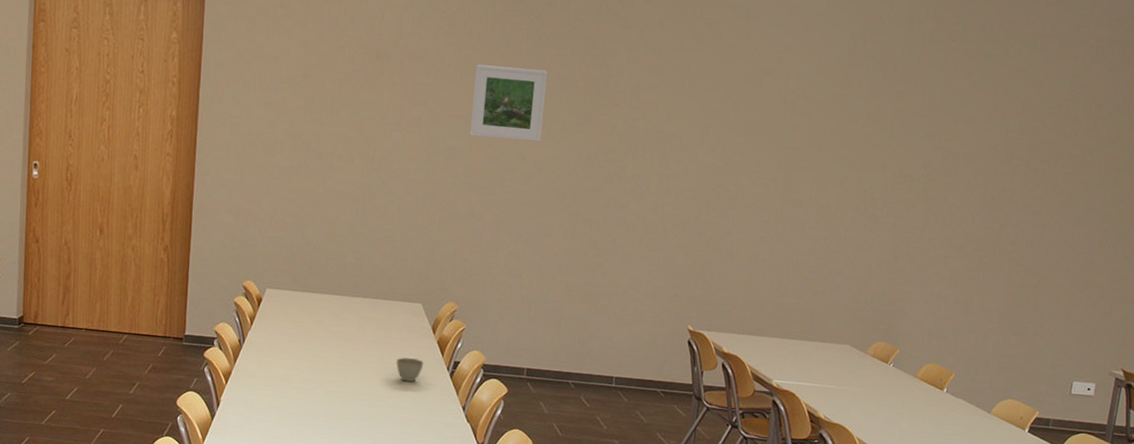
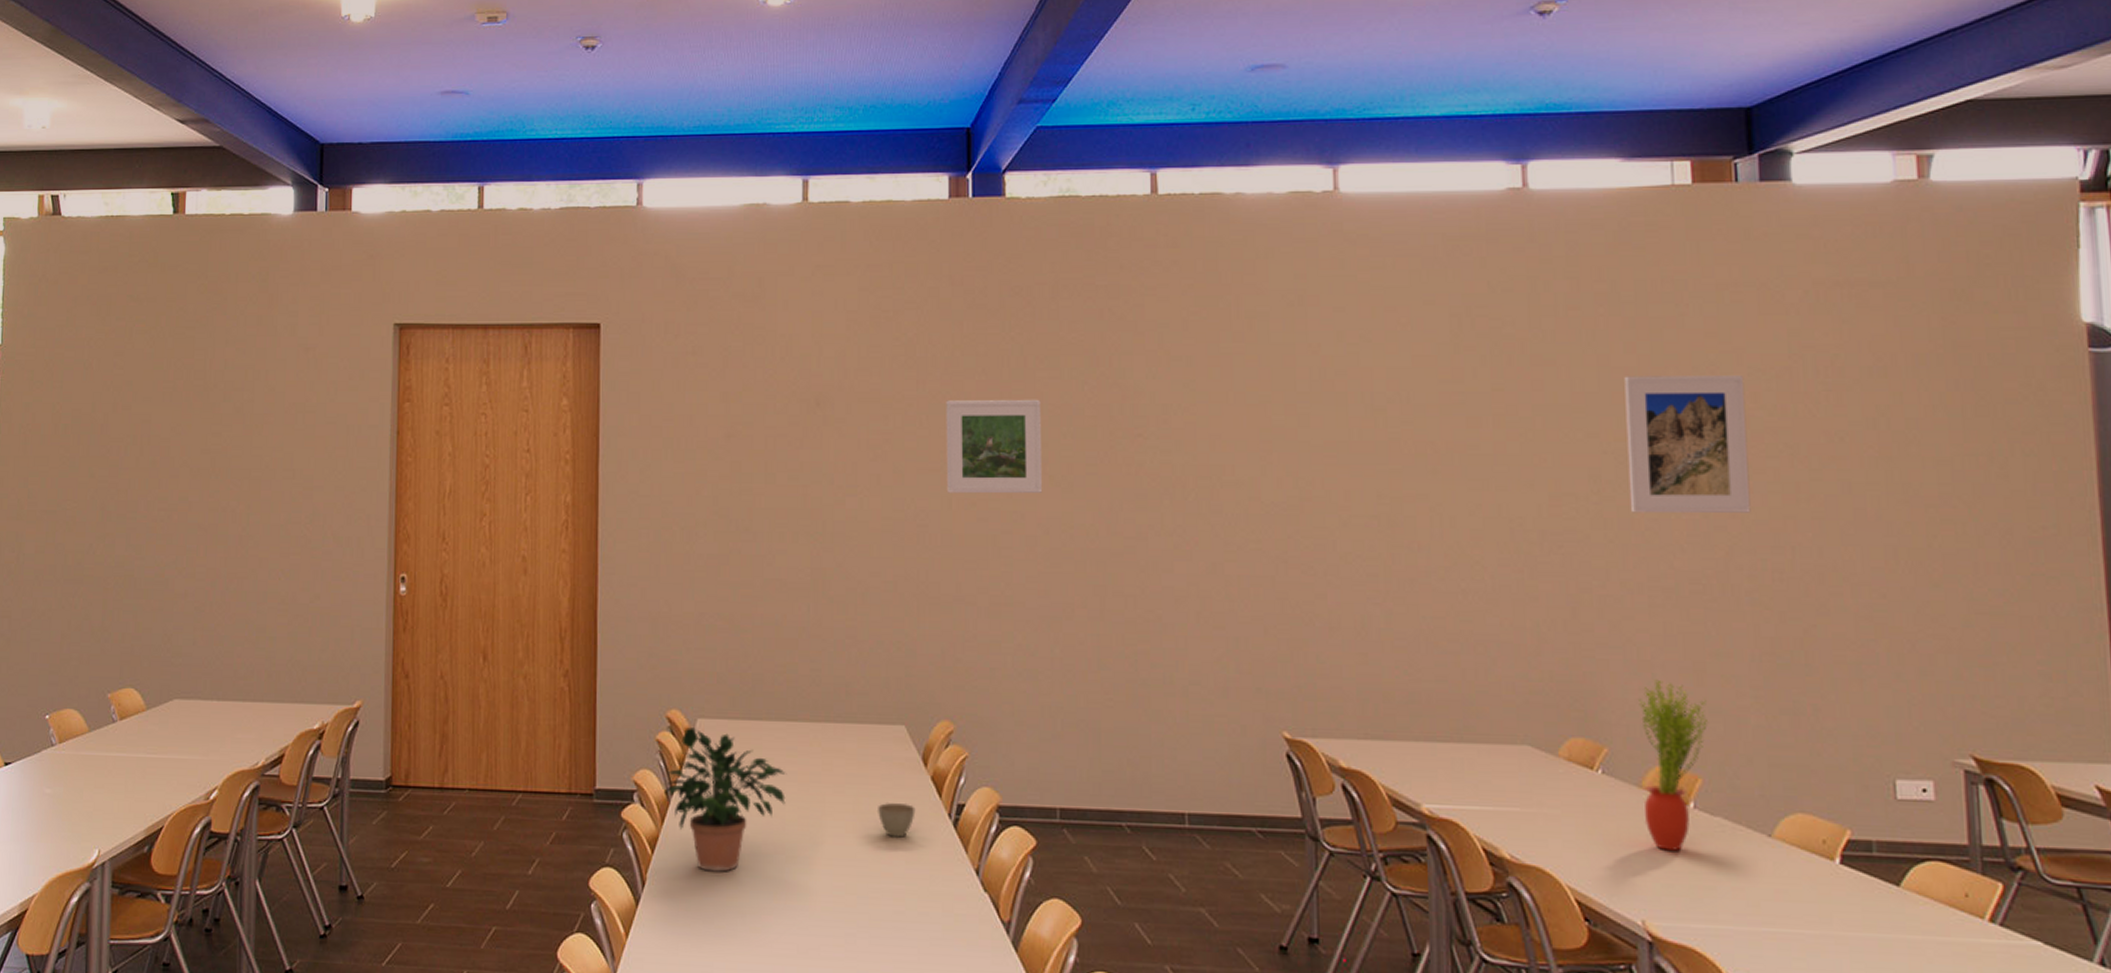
potted plant: none [238,294,331,399] -> present [663,727,786,872]
potted plant: none [914,307,968,419] -> present [1638,679,1709,851]
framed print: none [945,95,1038,199] -> present [1624,376,1751,514]

